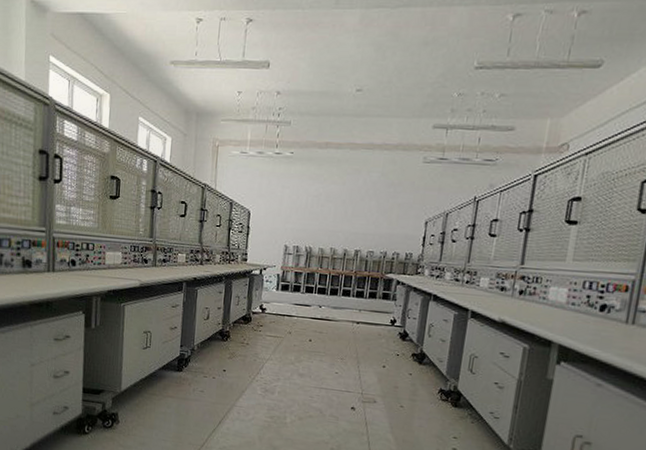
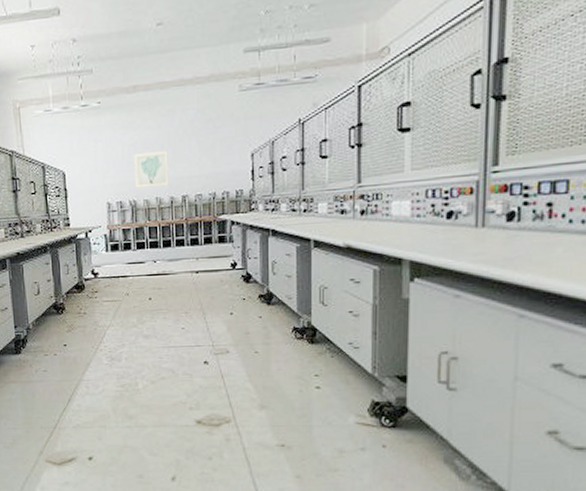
wall art: none [313,204,348,239] -> present [134,151,169,188]

